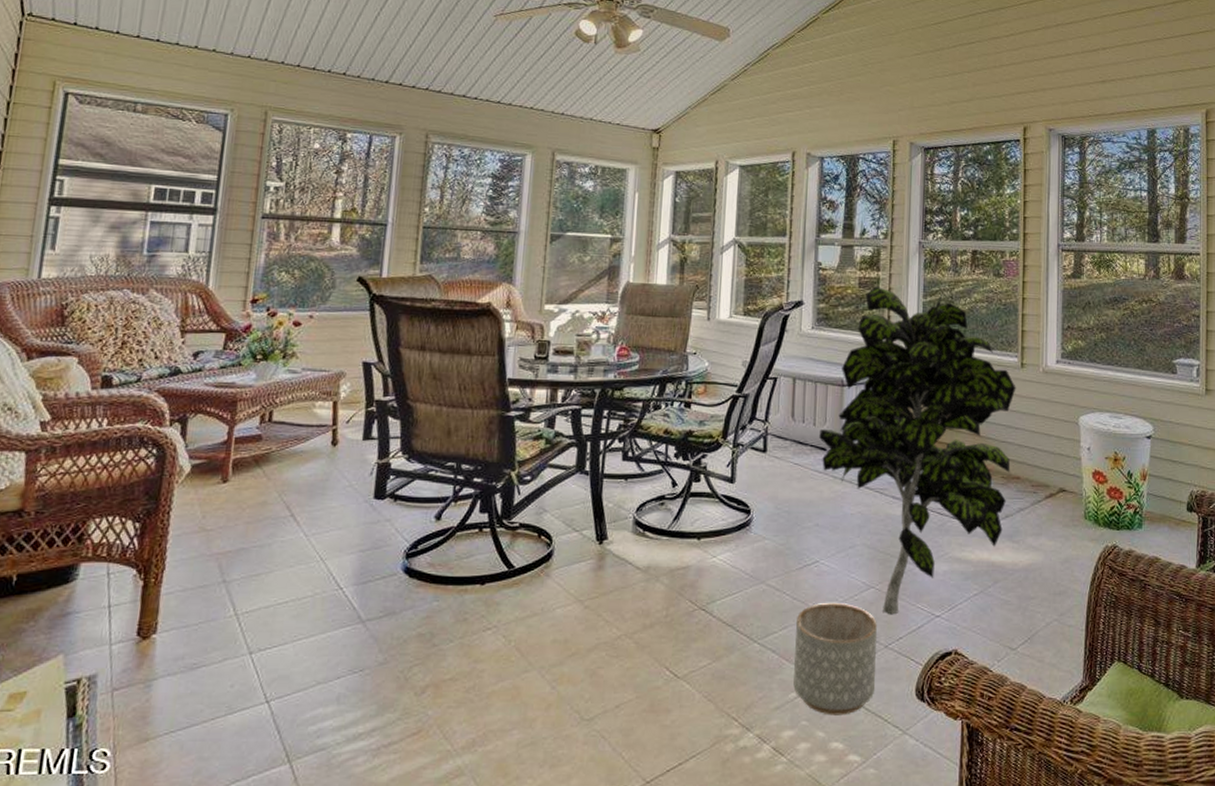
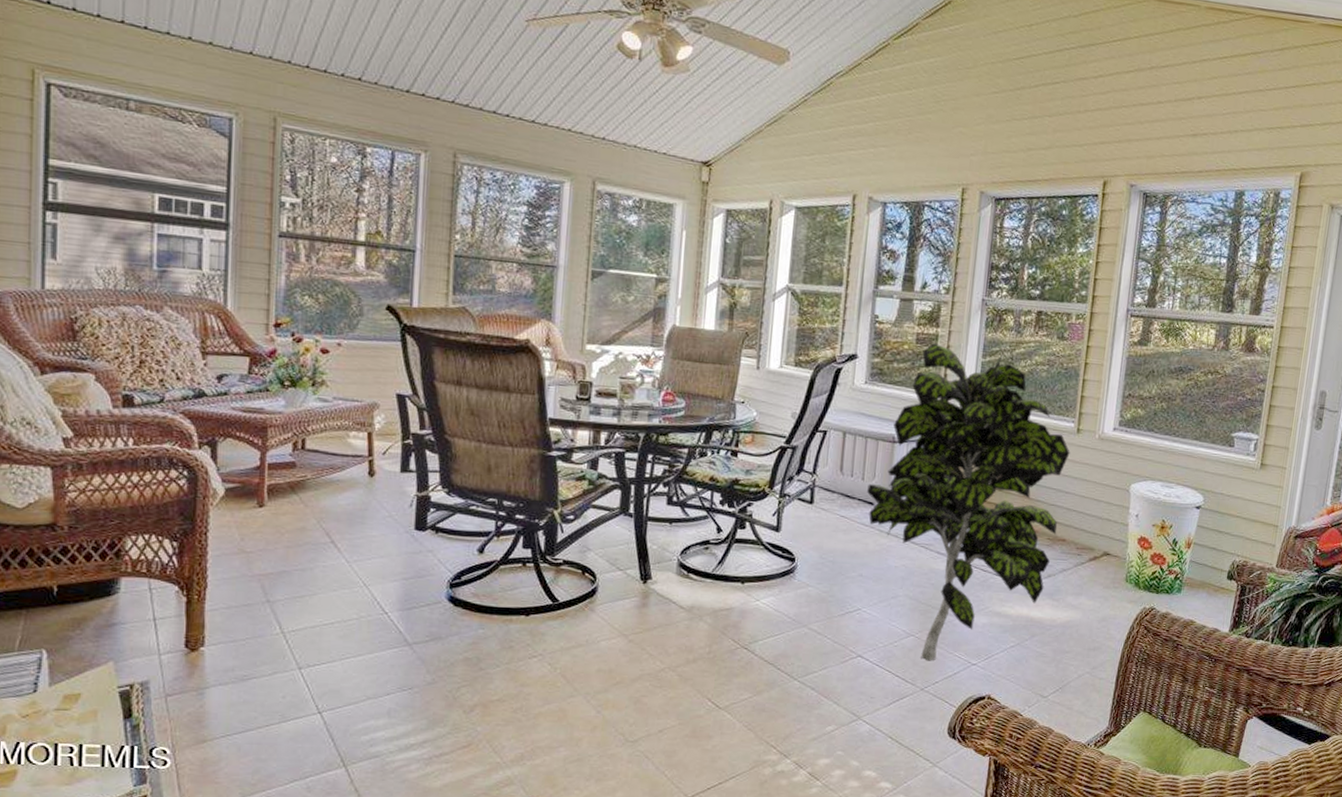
planter: present [793,602,877,715] -> none [831,647,915,748]

